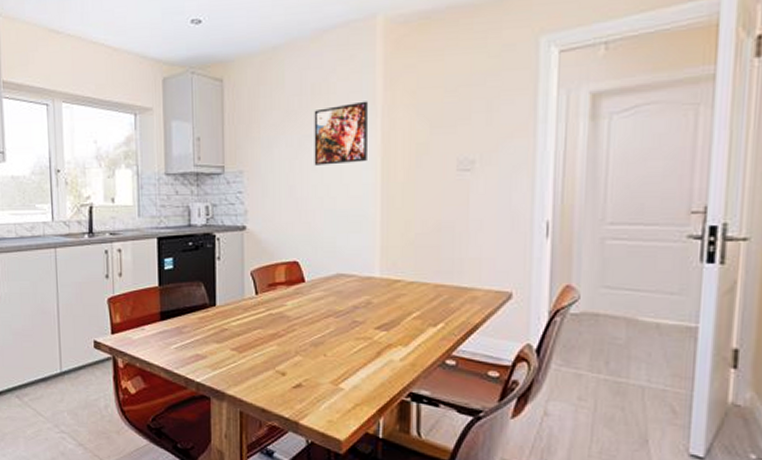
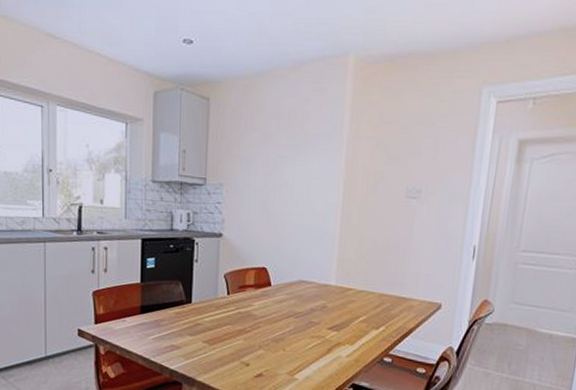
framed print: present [314,101,367,166] -> none [286,130,336,185]

